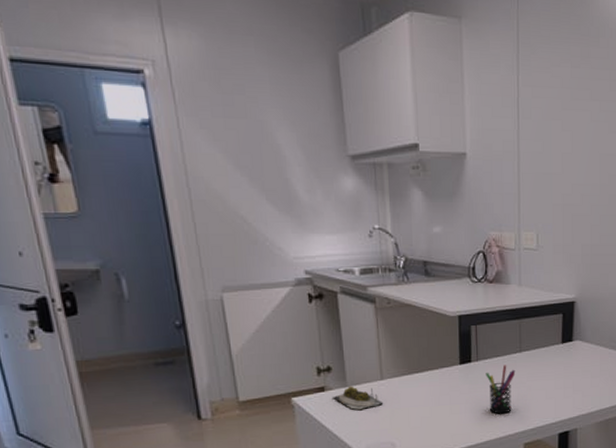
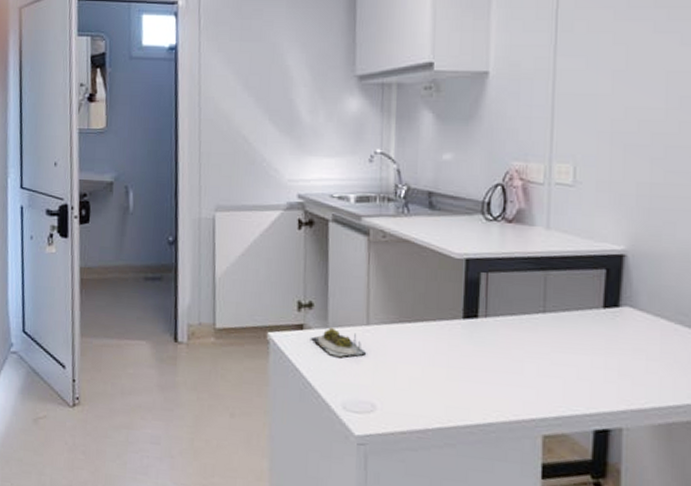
pen holder: present [486,365,516,414] -> none [496,326,536,391]

